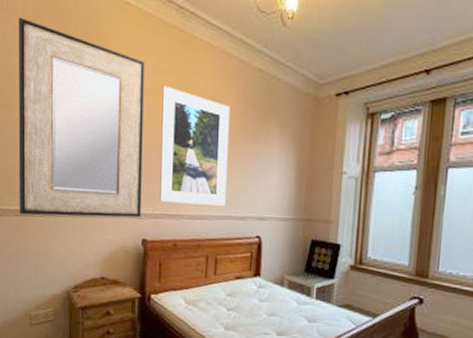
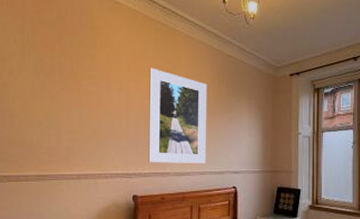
home mirror: present [18,17,145,218] -> none [13,10,134,180]

